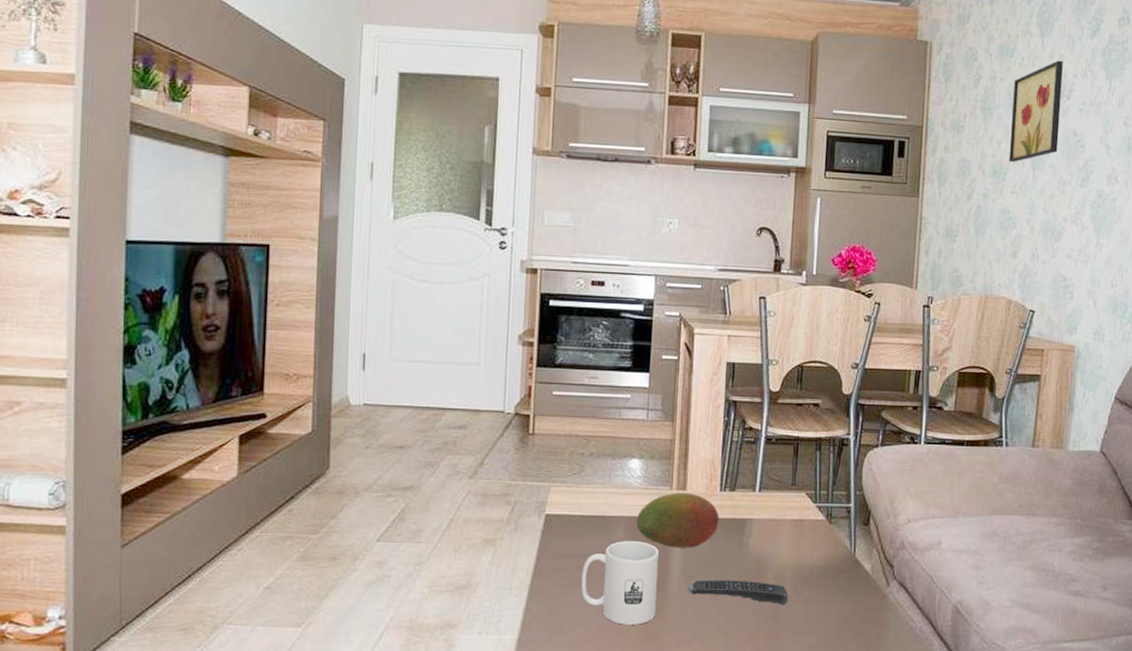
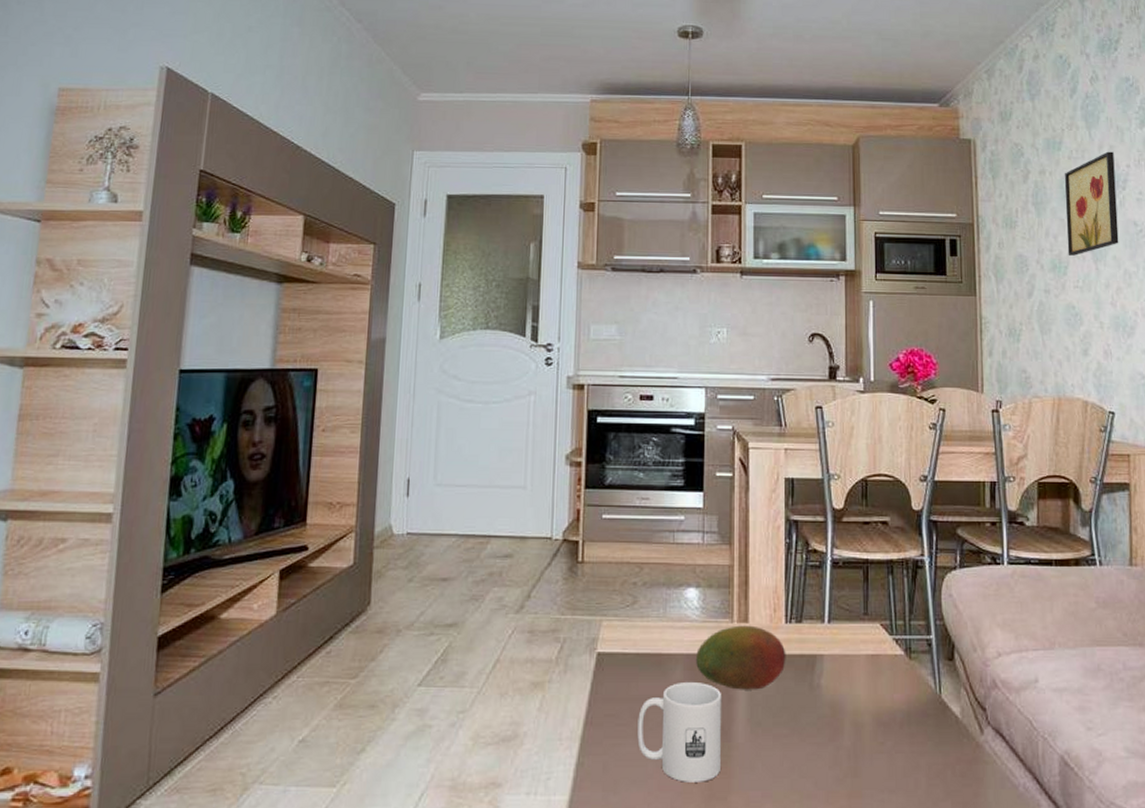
remote control: present [687,580,788,605] -> none [754,727,869,757]

